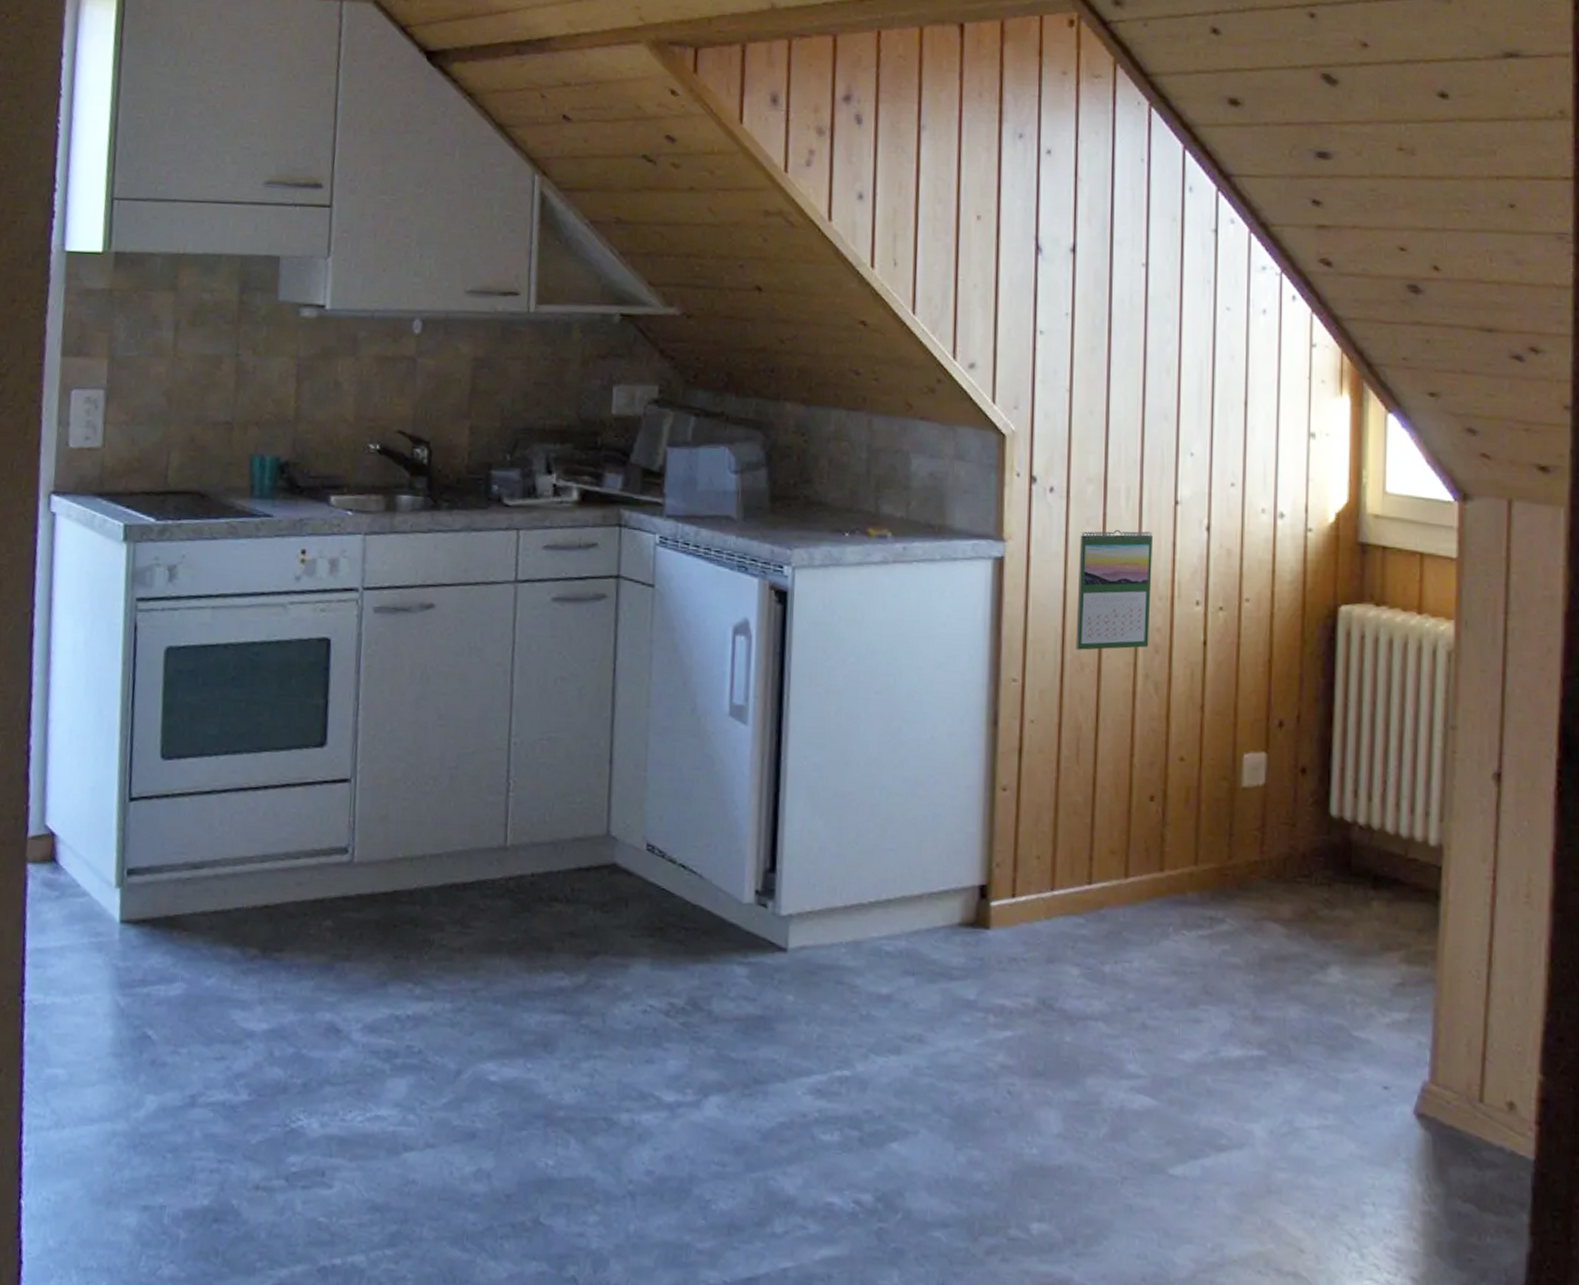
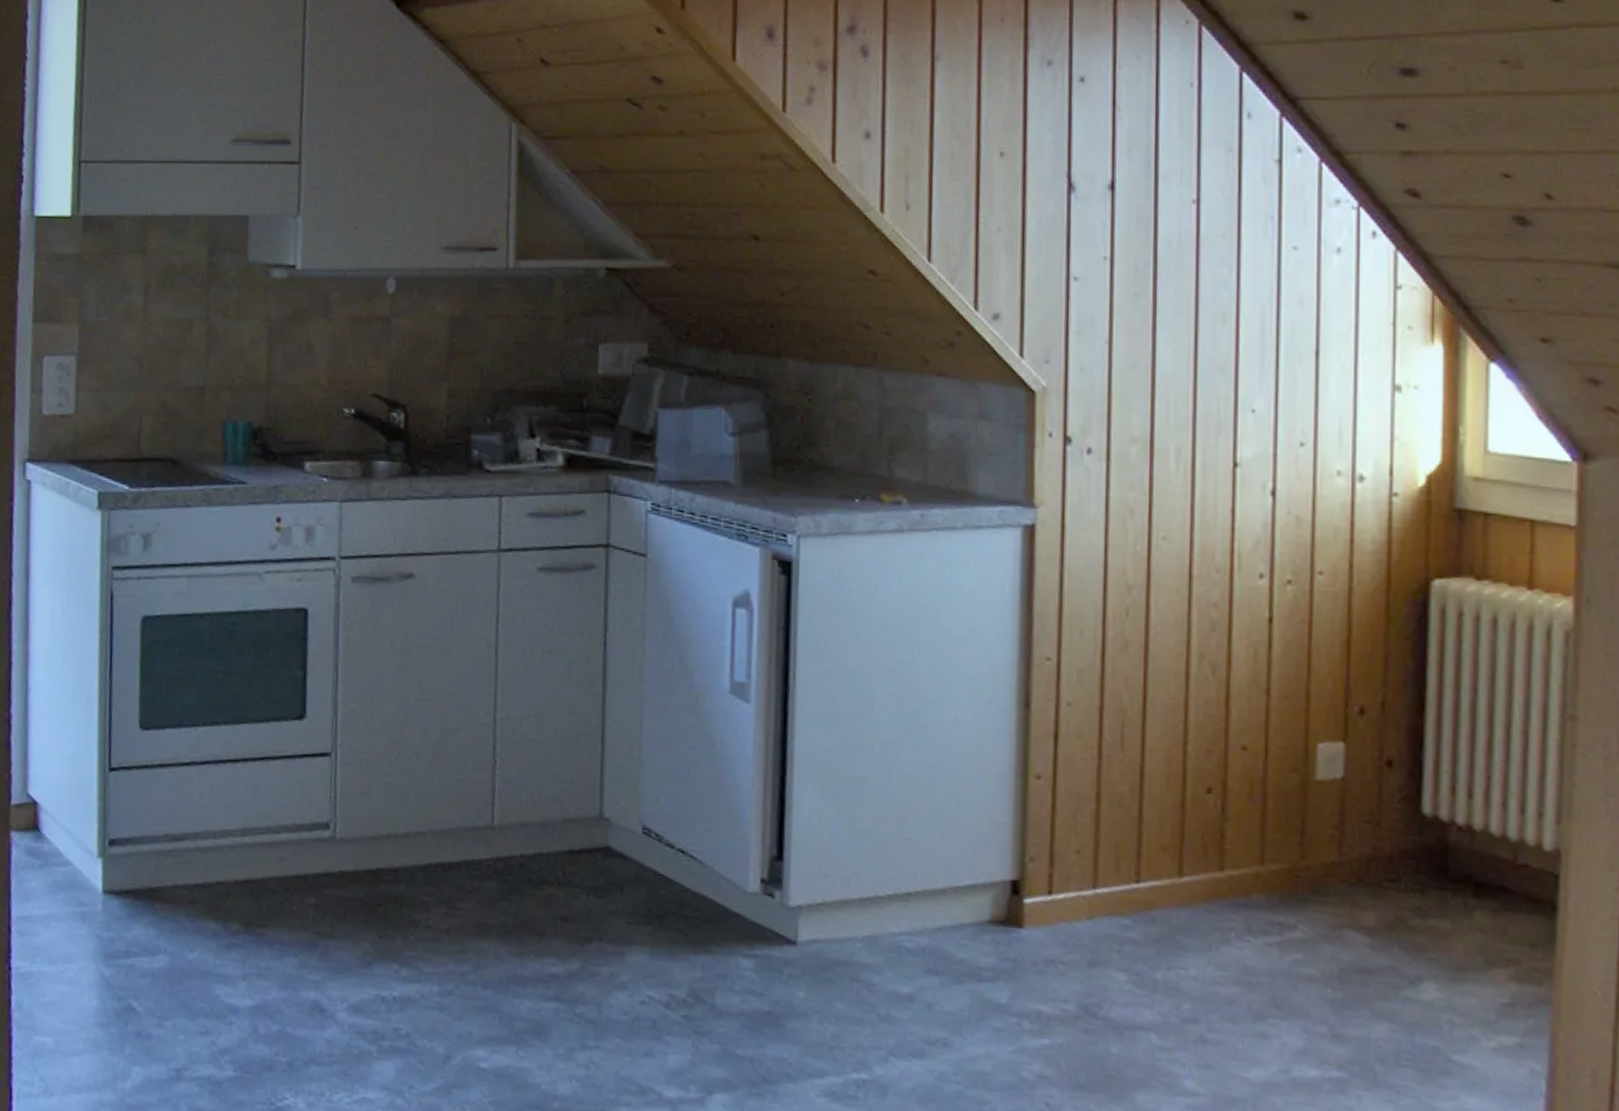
calendar: present [1075,529,1153,650] -> none [1119,494,1208,627]

